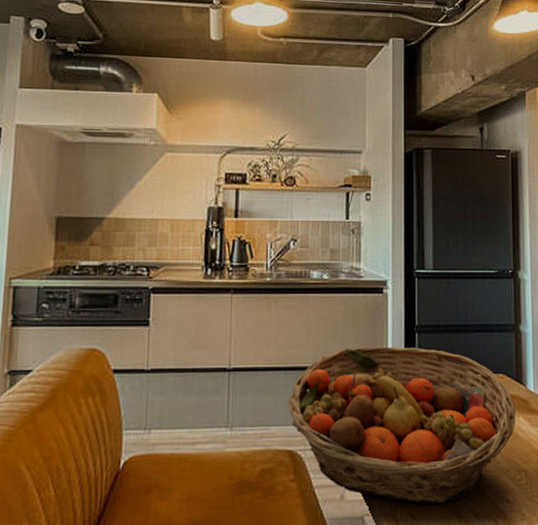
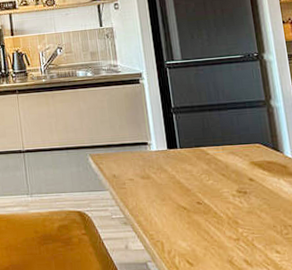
fruit basket: present [287,346,516,504] -> none [72,125,277,254]

